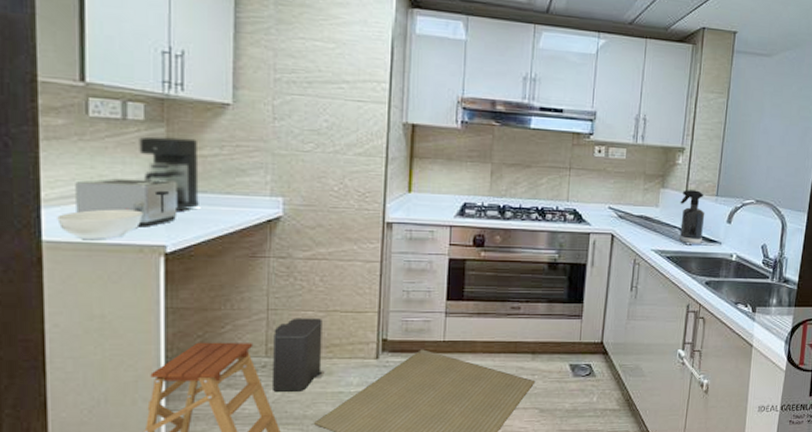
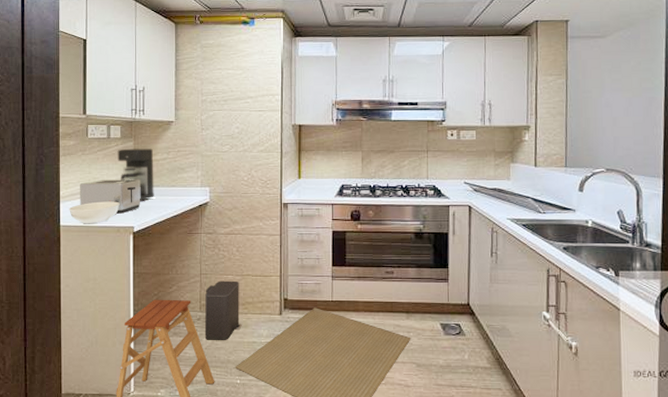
spray bottle: present [679,190,705,244] -> none [530,163,556,212]

